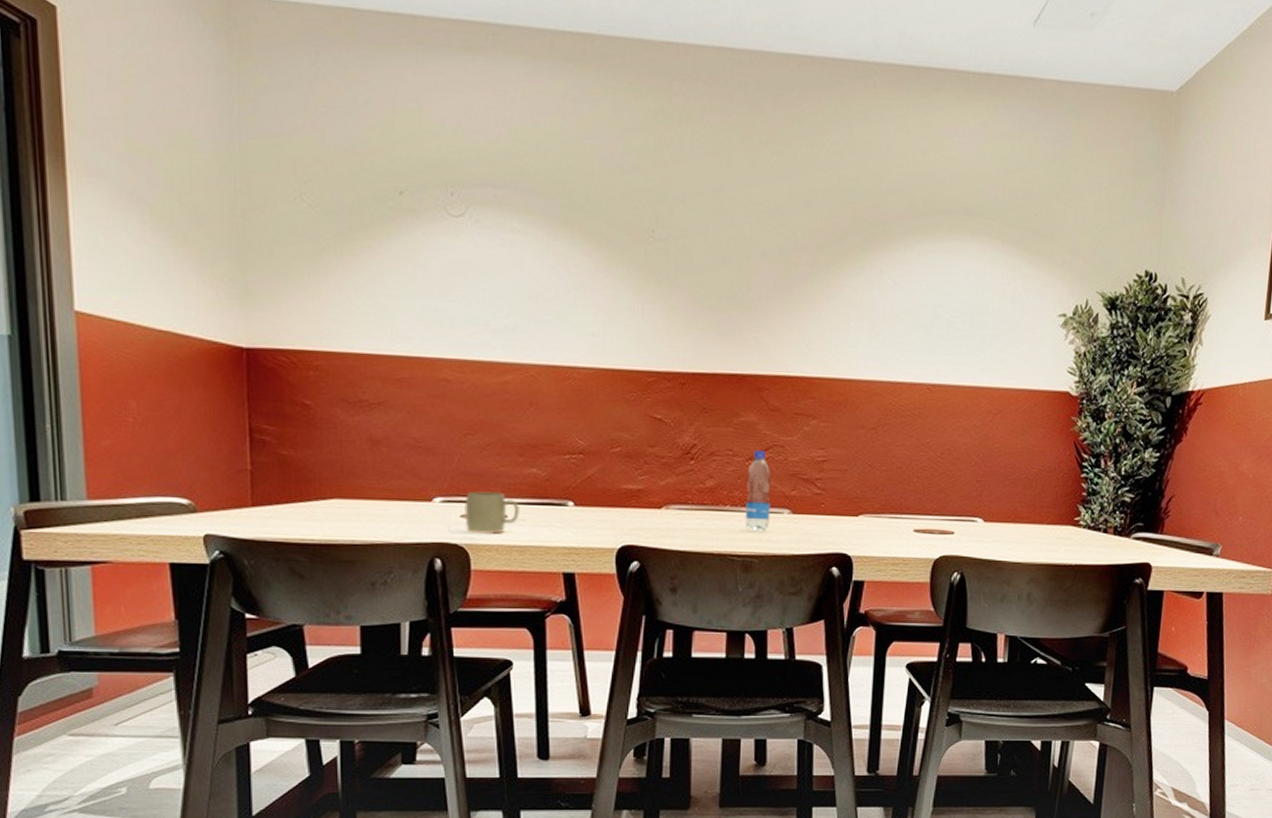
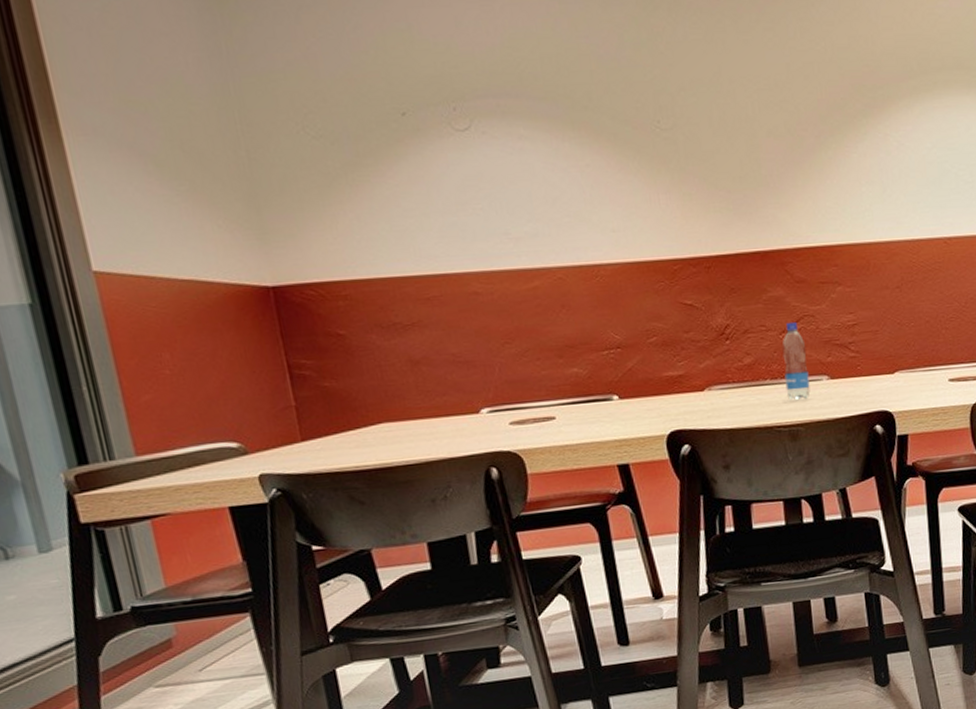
mug: present [465,491,519,534] -> none [511,395,567,439]

